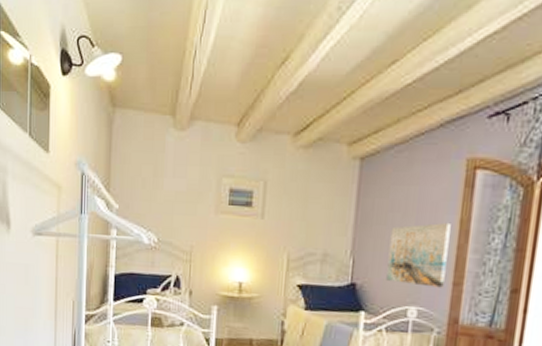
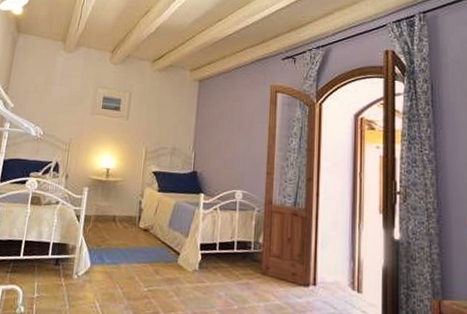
wall art: present [386,222,451,288] -> none [219,128,262,176]

